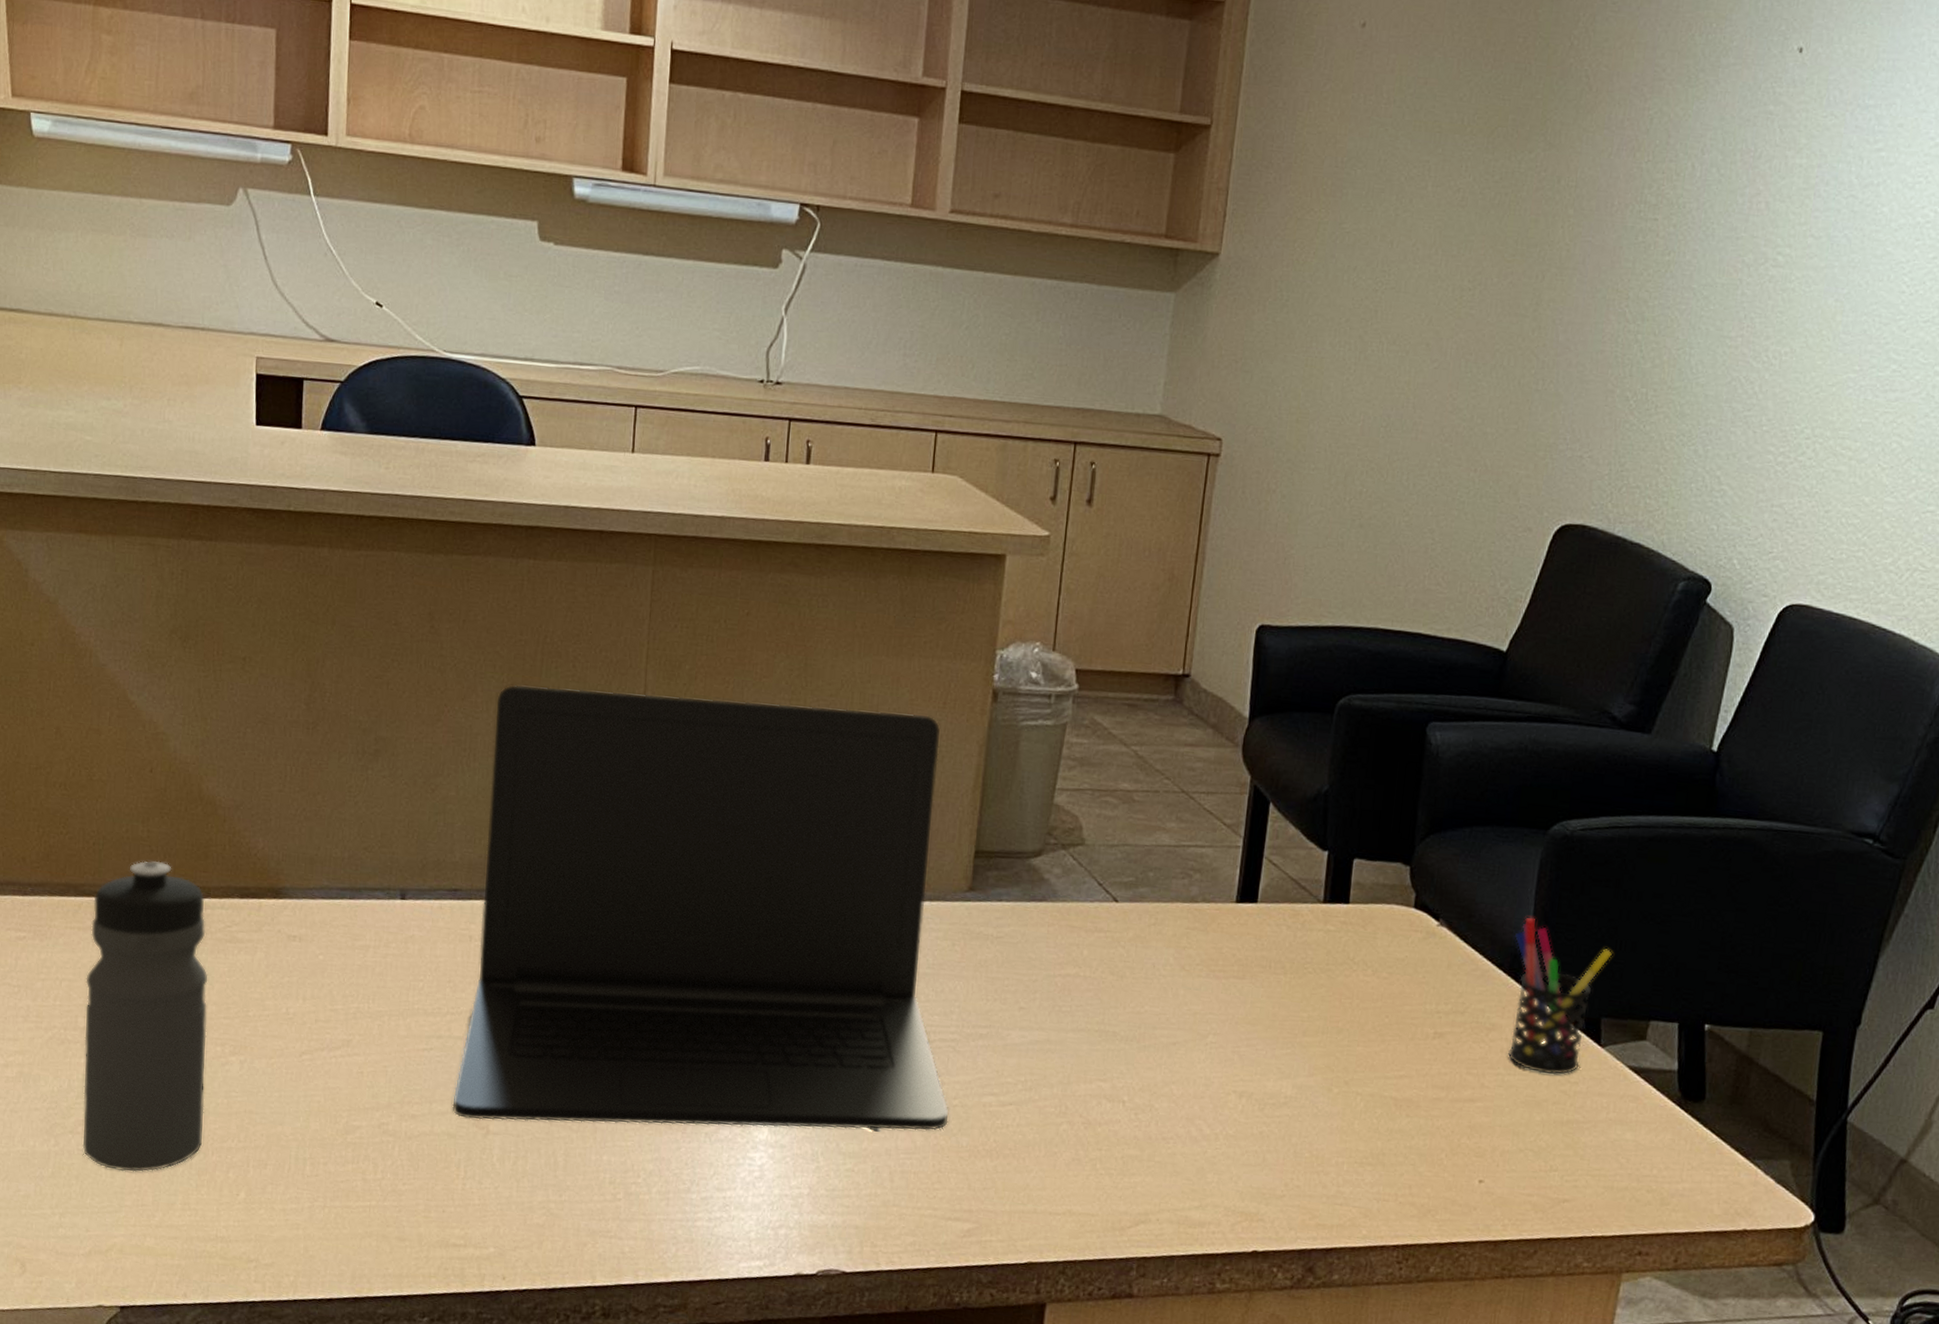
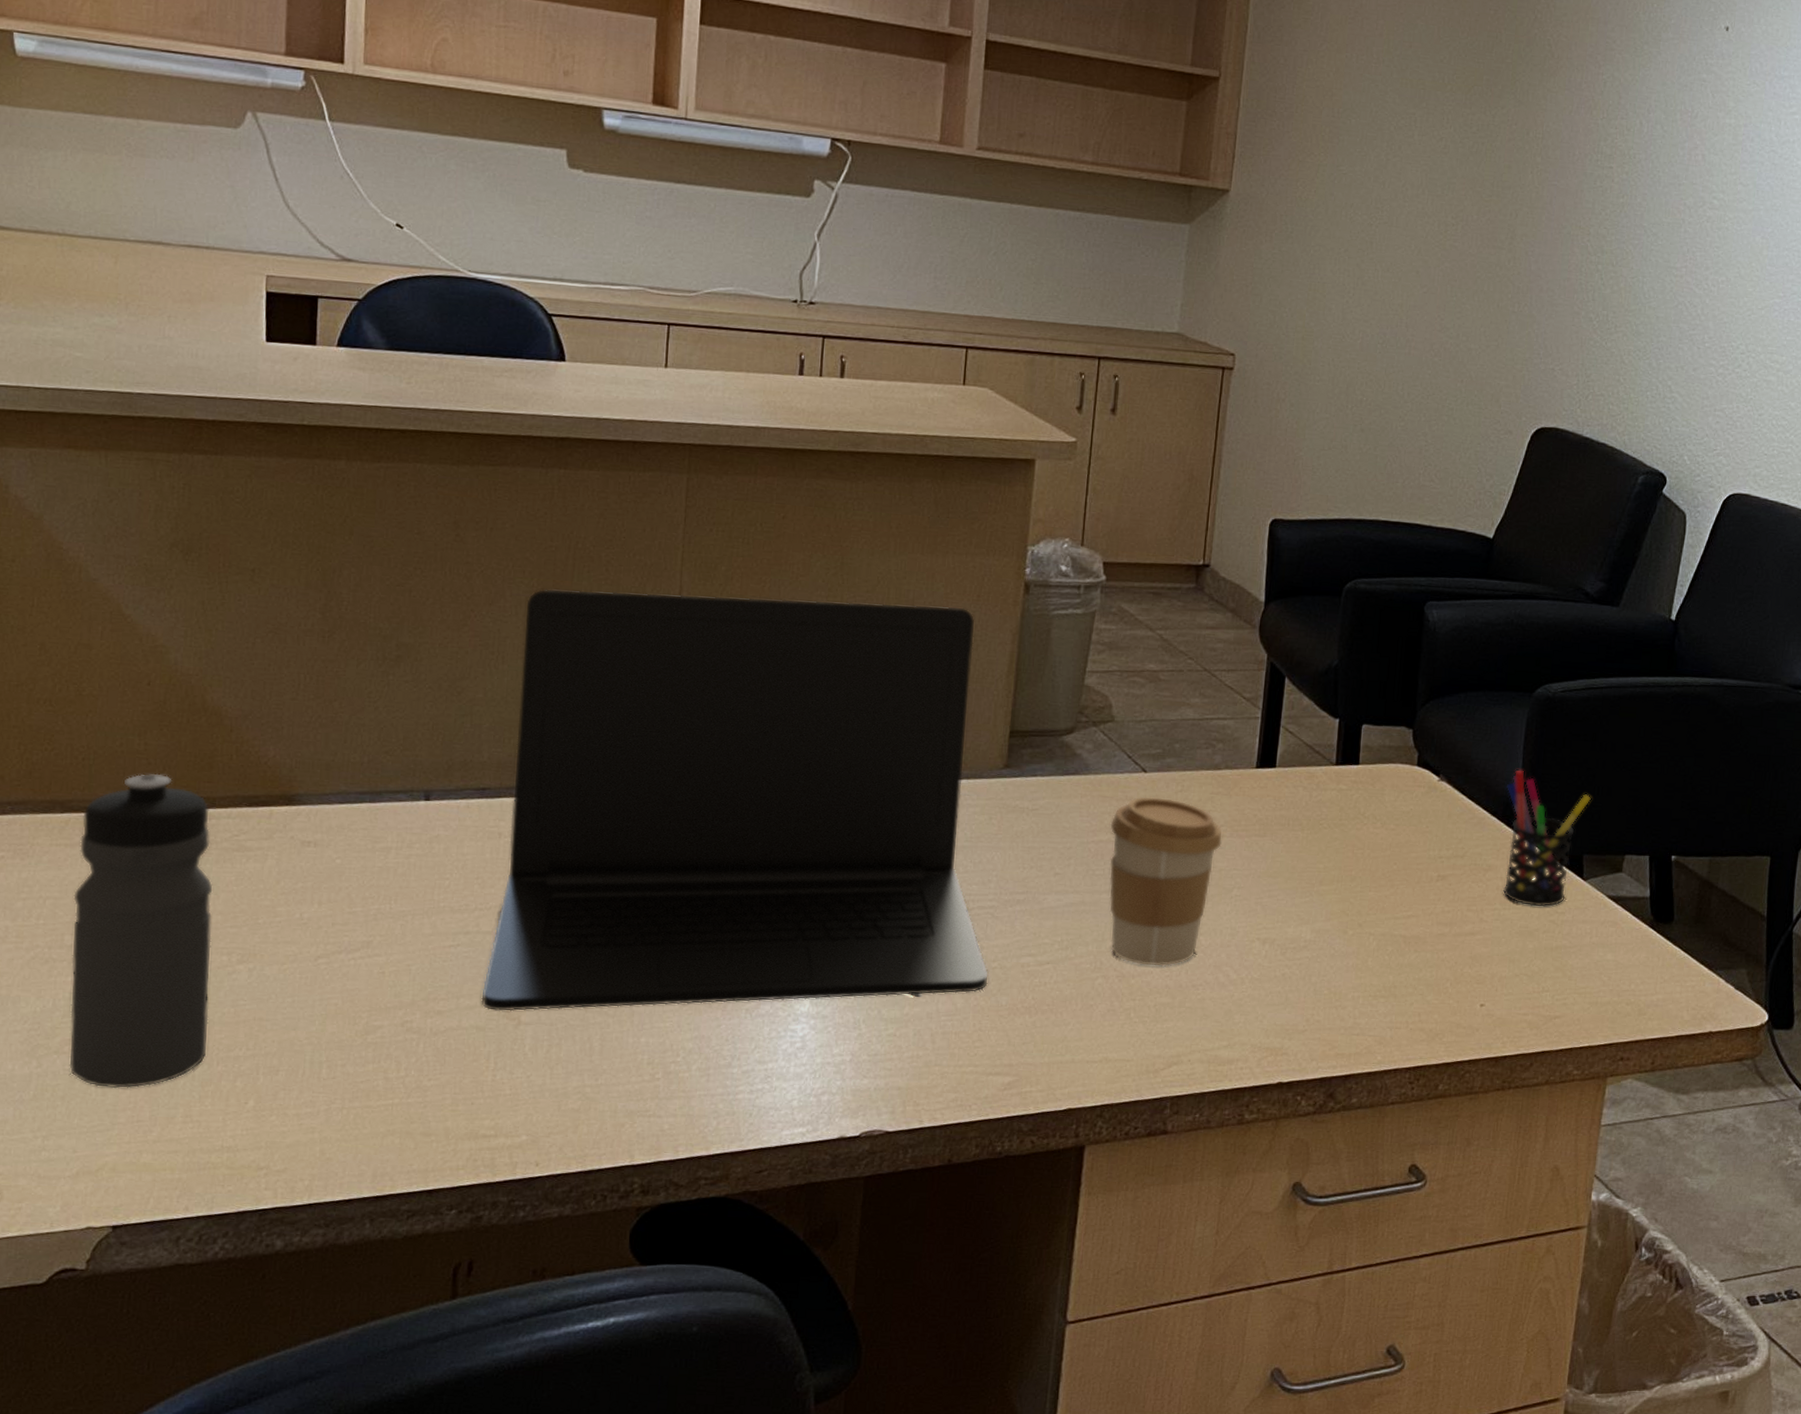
coffee cup: none [1076,928,1198,1116] -> present [1109,796,1222,967]

